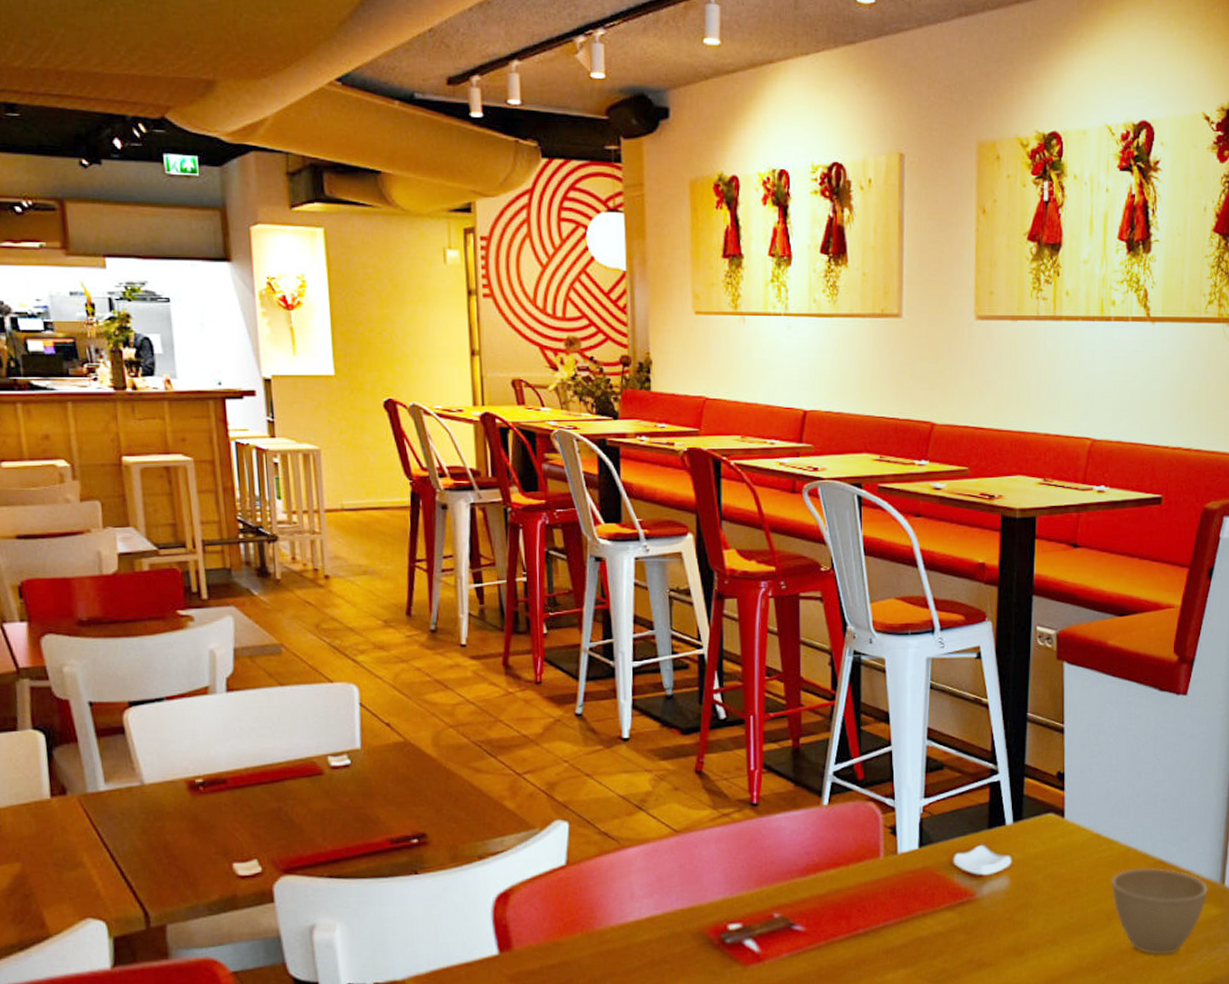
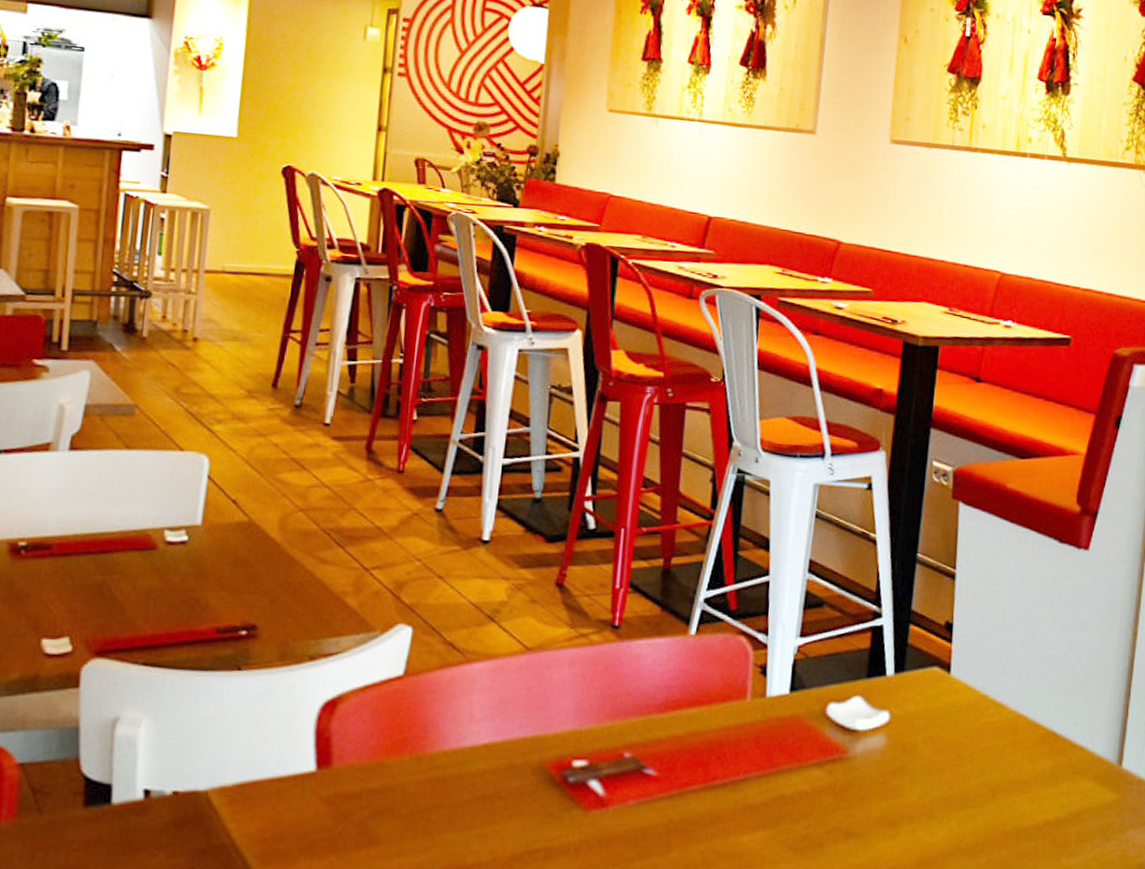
cup: present [1112,867,1209,955] -> none [998,739,1104,842]

